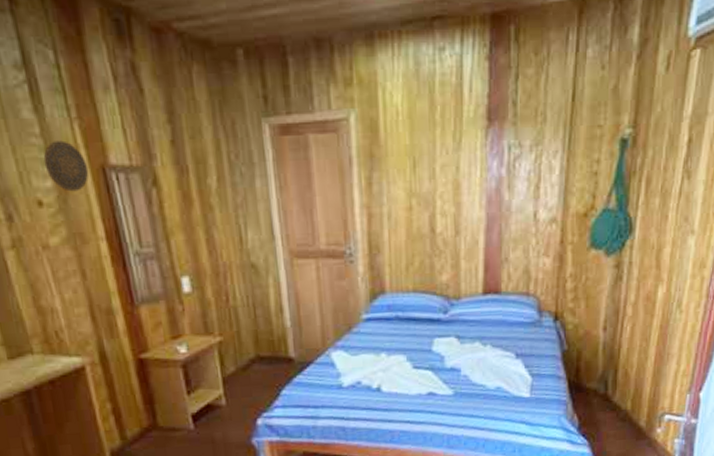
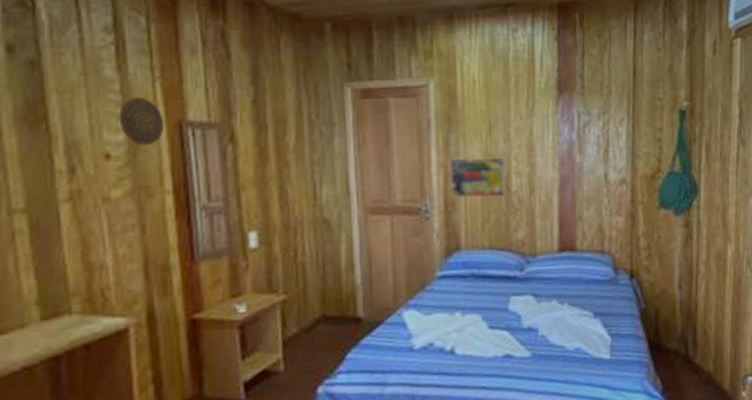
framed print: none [373,196,431,241] -> present [450,157,506,199]

